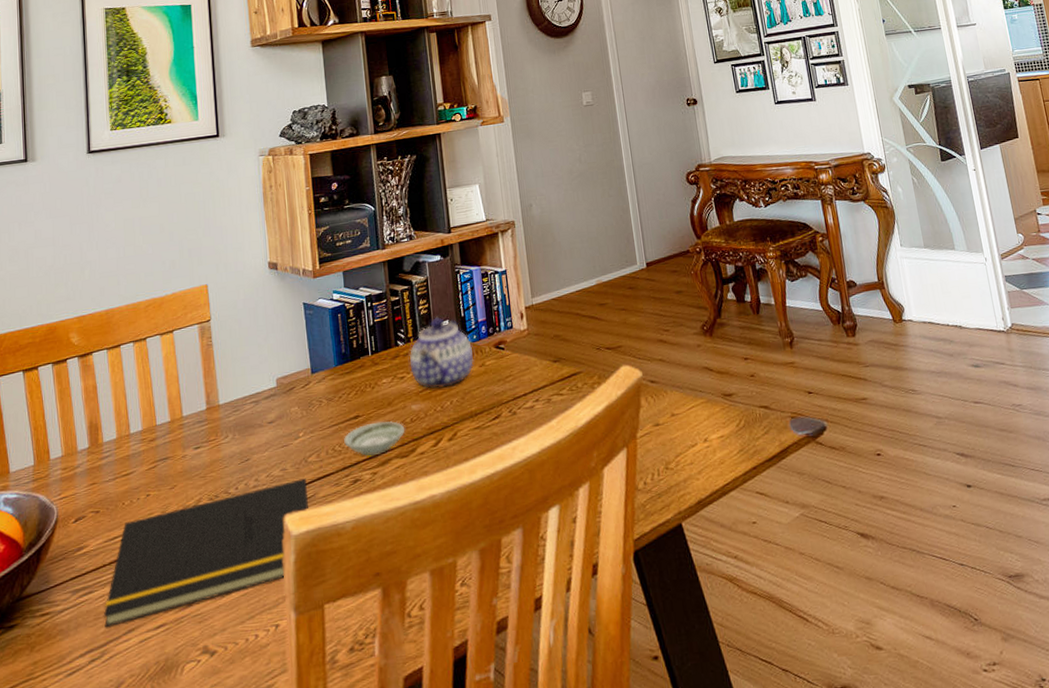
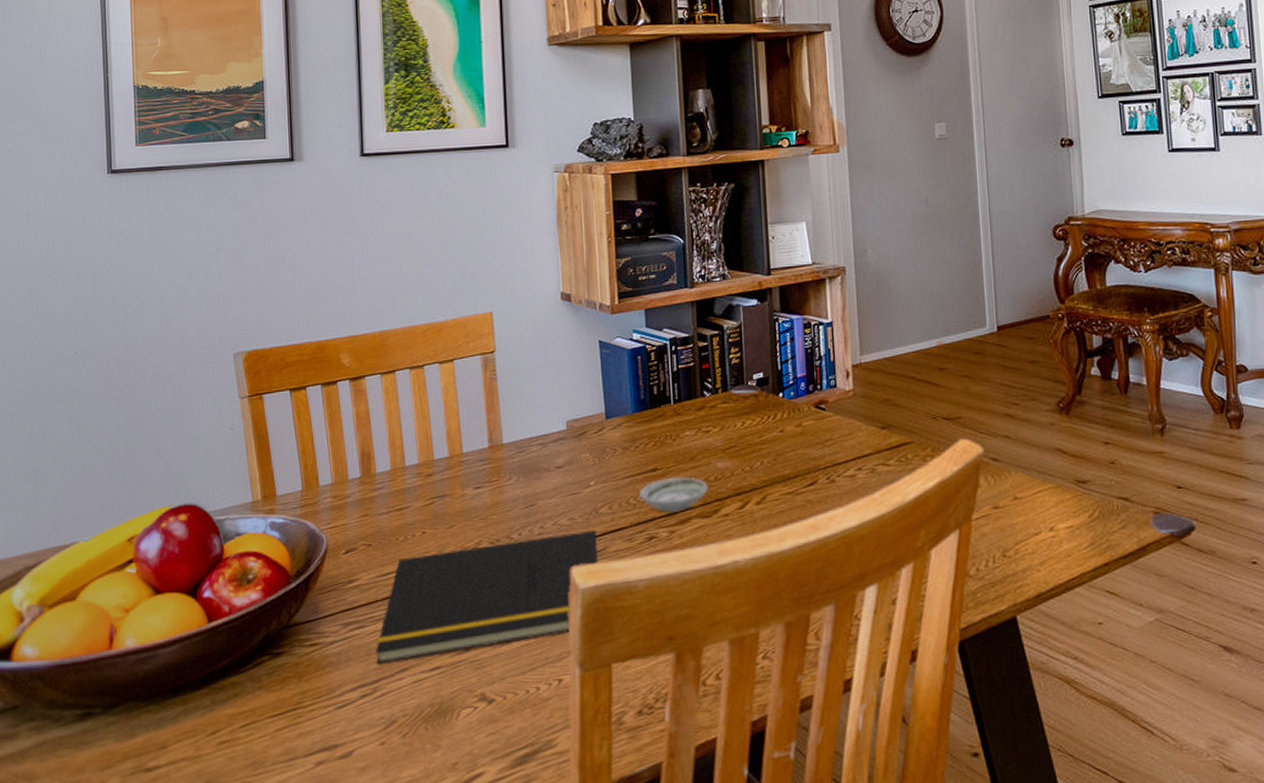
teapot: present [409,316,474,389] -> none [716,367,790,447]

